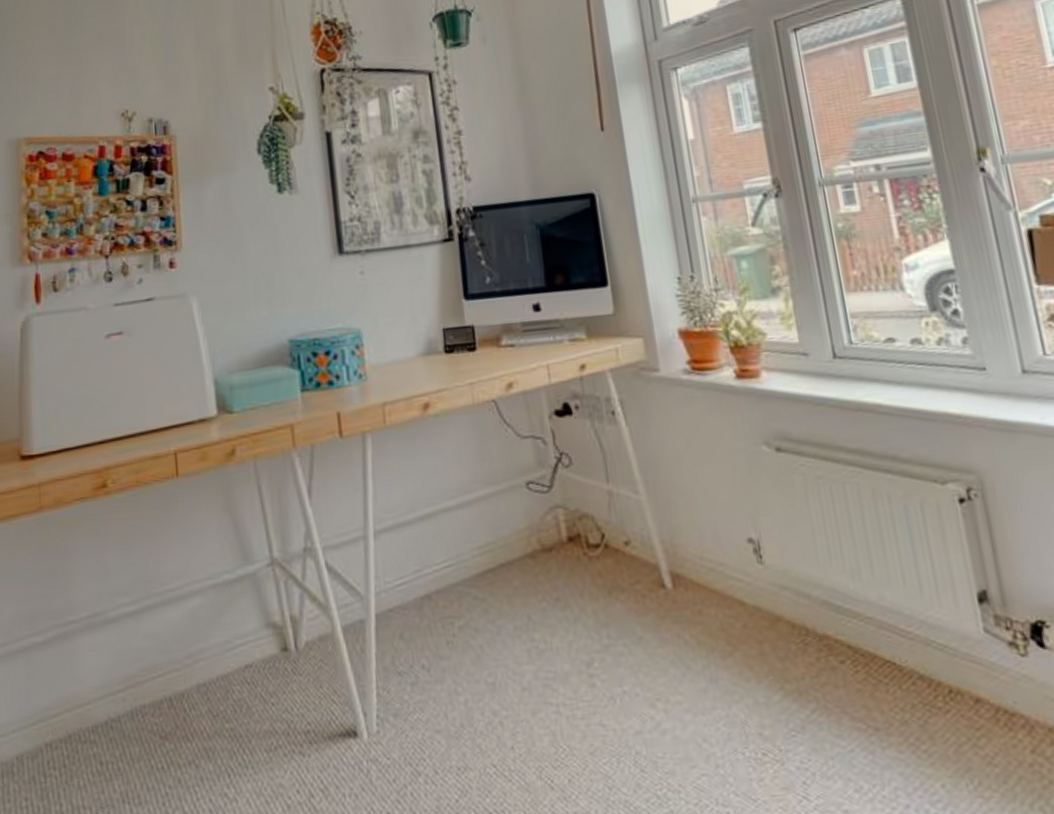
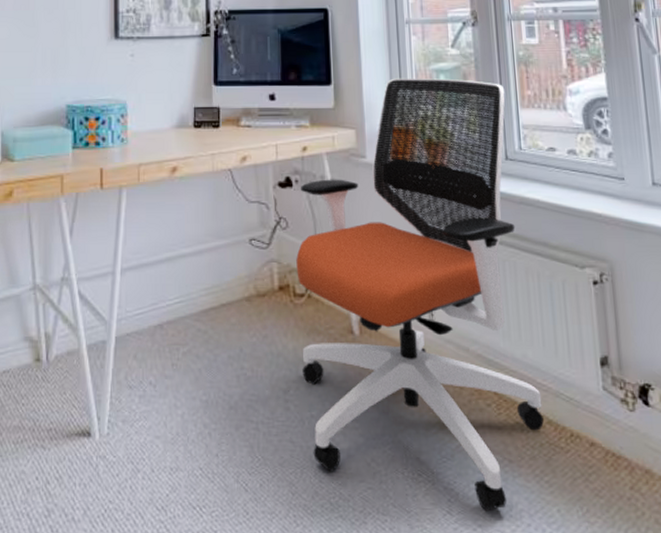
office chair: none [582,264,914,794] -> present [296,78,545,512]

